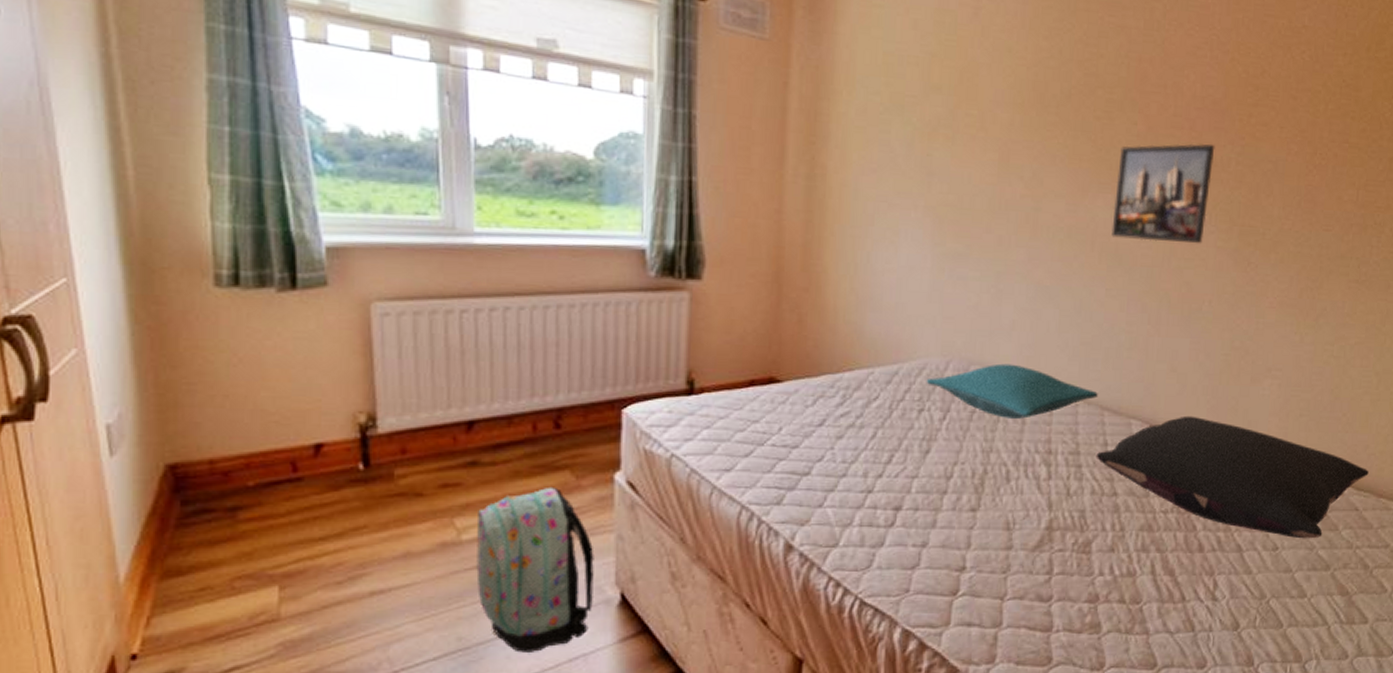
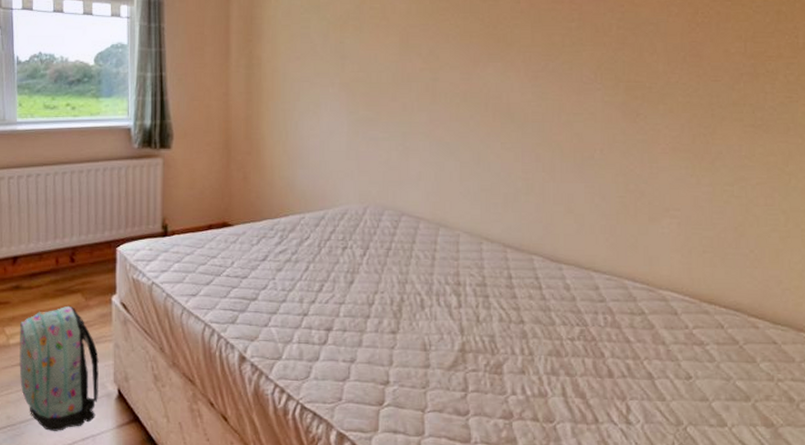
pillow: present [926,363,1098,419] -> none [348,208,500,255]
pillow: present [1096,415,1369,539] -> none [501,252,785,370]
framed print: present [1111,143,1215,244] -> none [503,13,596,100]

